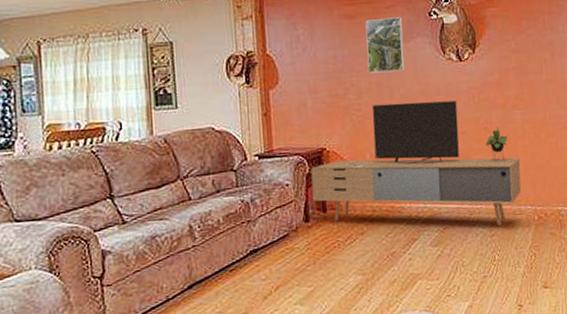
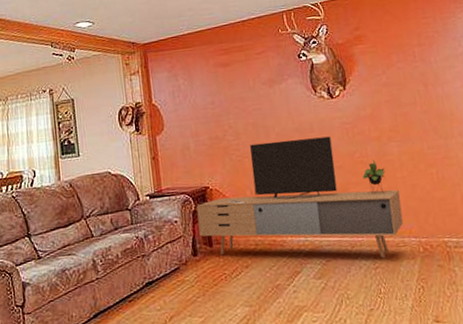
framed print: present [365,17,405,73] -> none [239,61,279,115]

